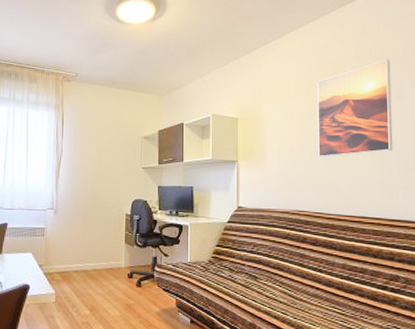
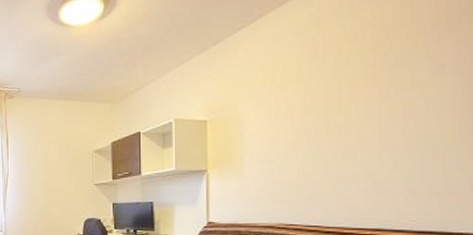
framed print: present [317,59,393,158] -> none [314,24,426,160]

